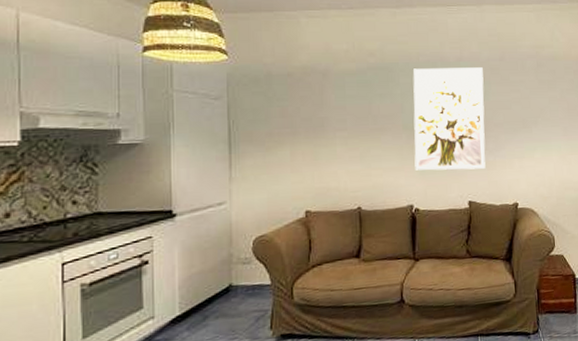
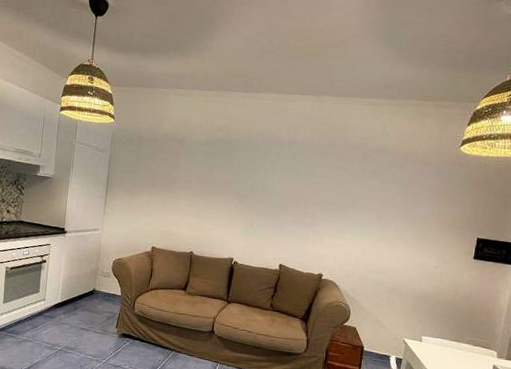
wall art: present [413,67,486,171] -> none [239,145,312,239]

